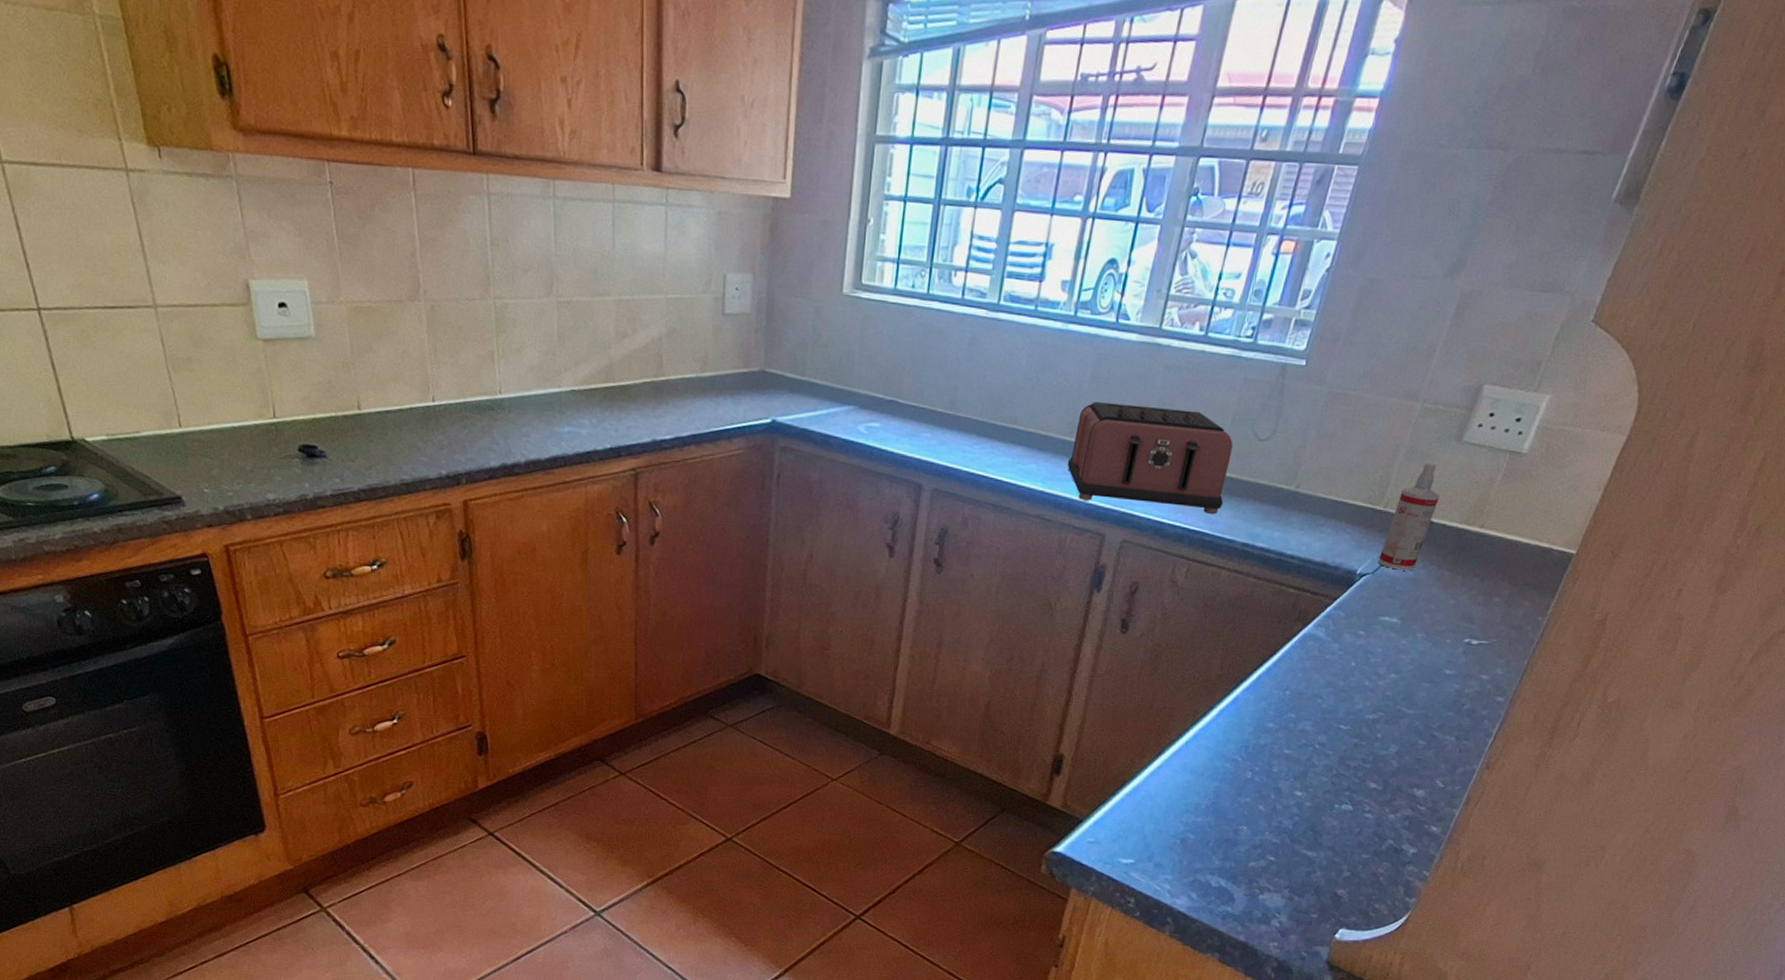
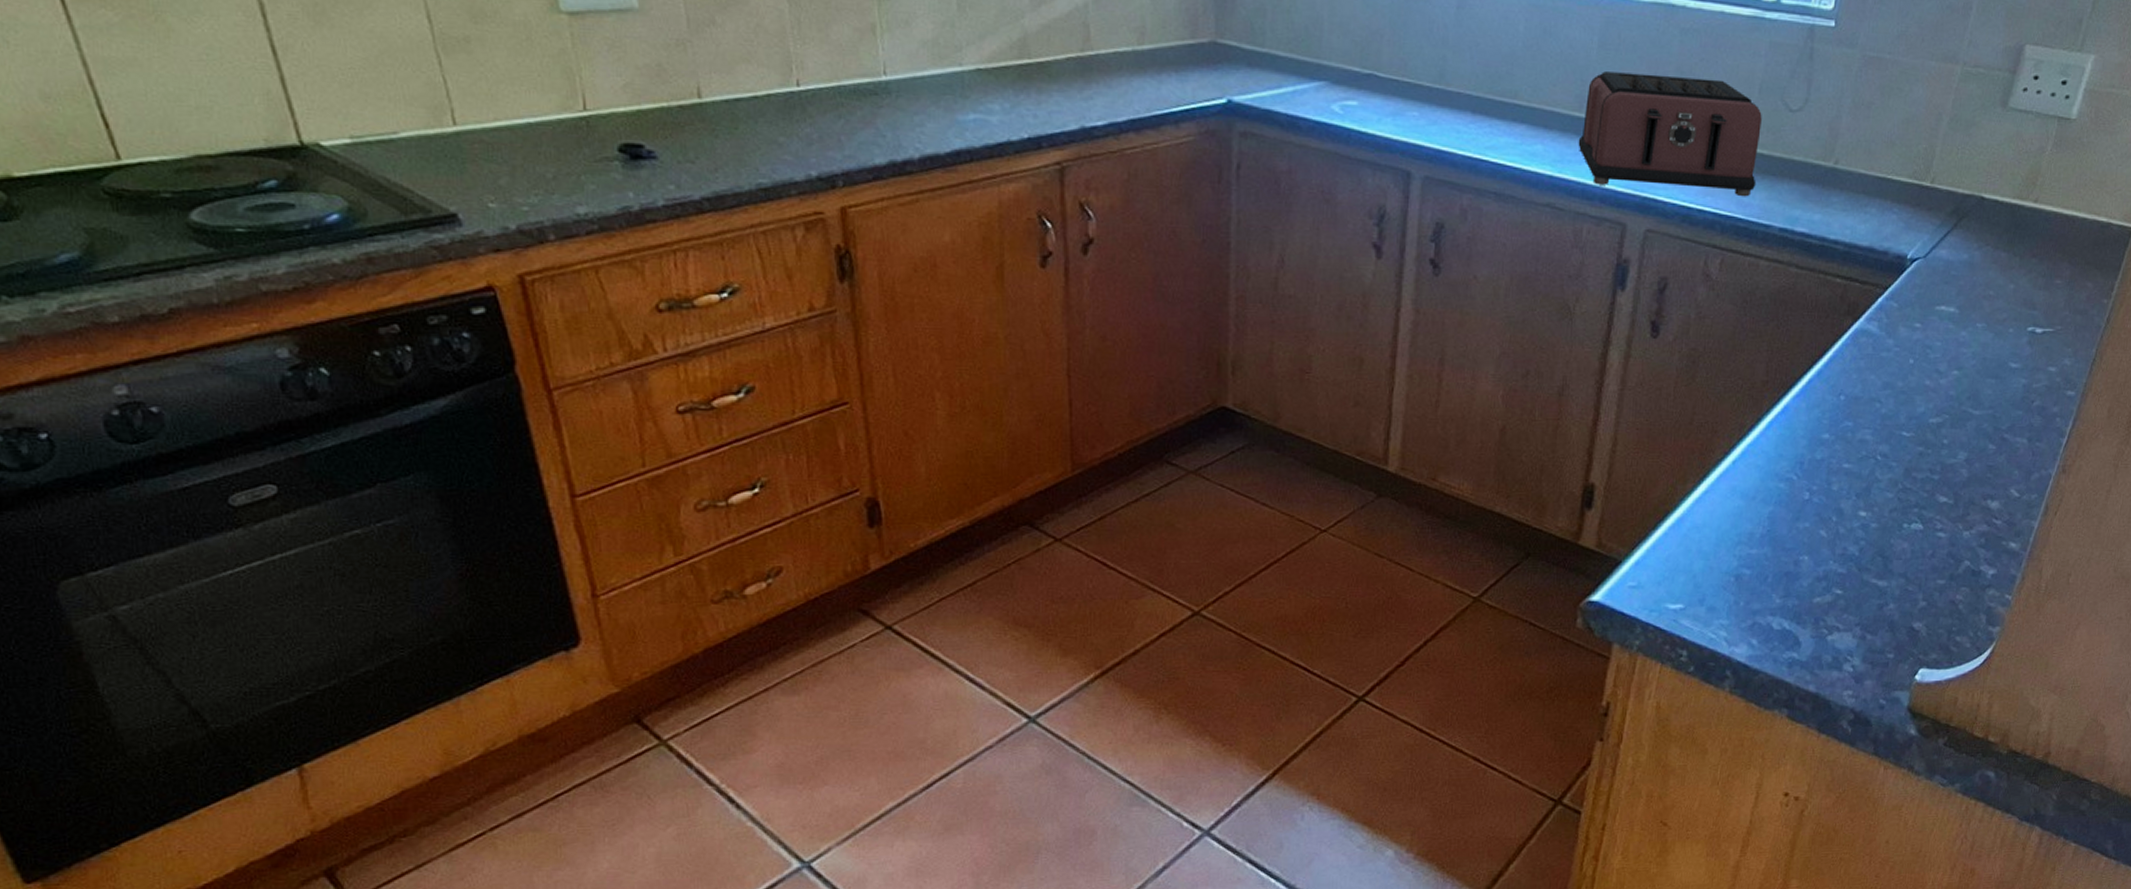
spray bottle: present [1378,463,1440,571] -> none [1929,132,1989,253]

